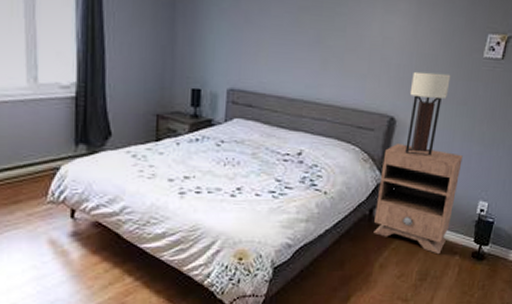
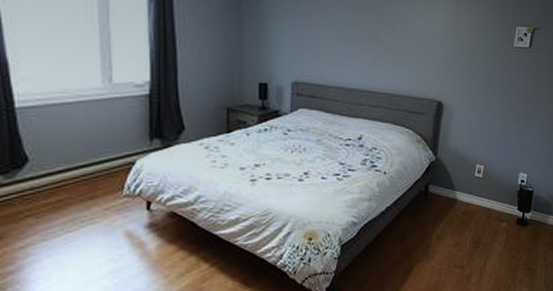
nightstand: present [373,144,463,255] -> none [430,125,503,224]
table lamp: present [405,71,451,156] -> none [453,61,488,135]

